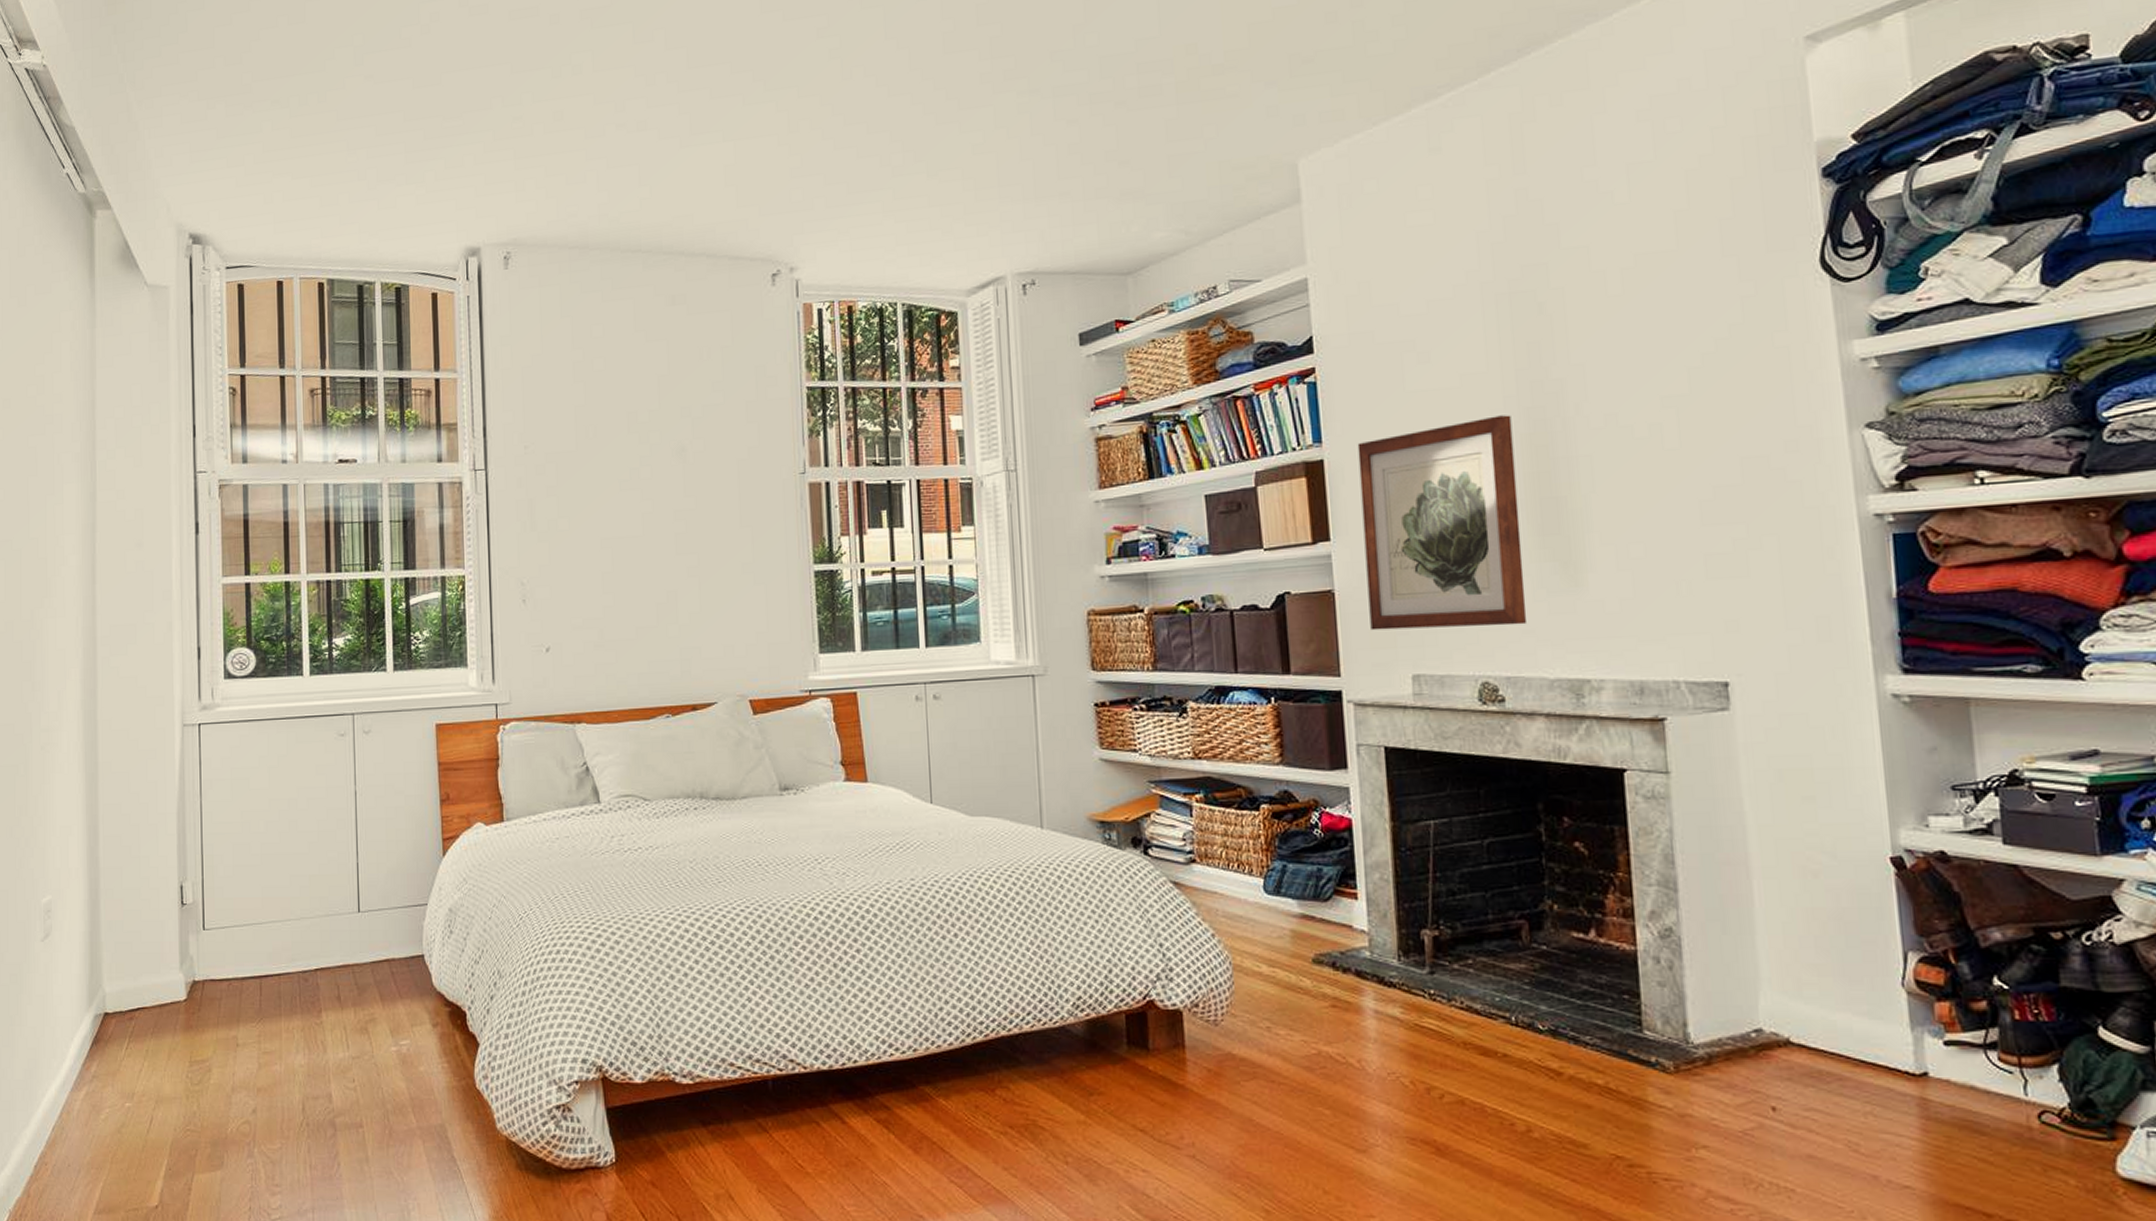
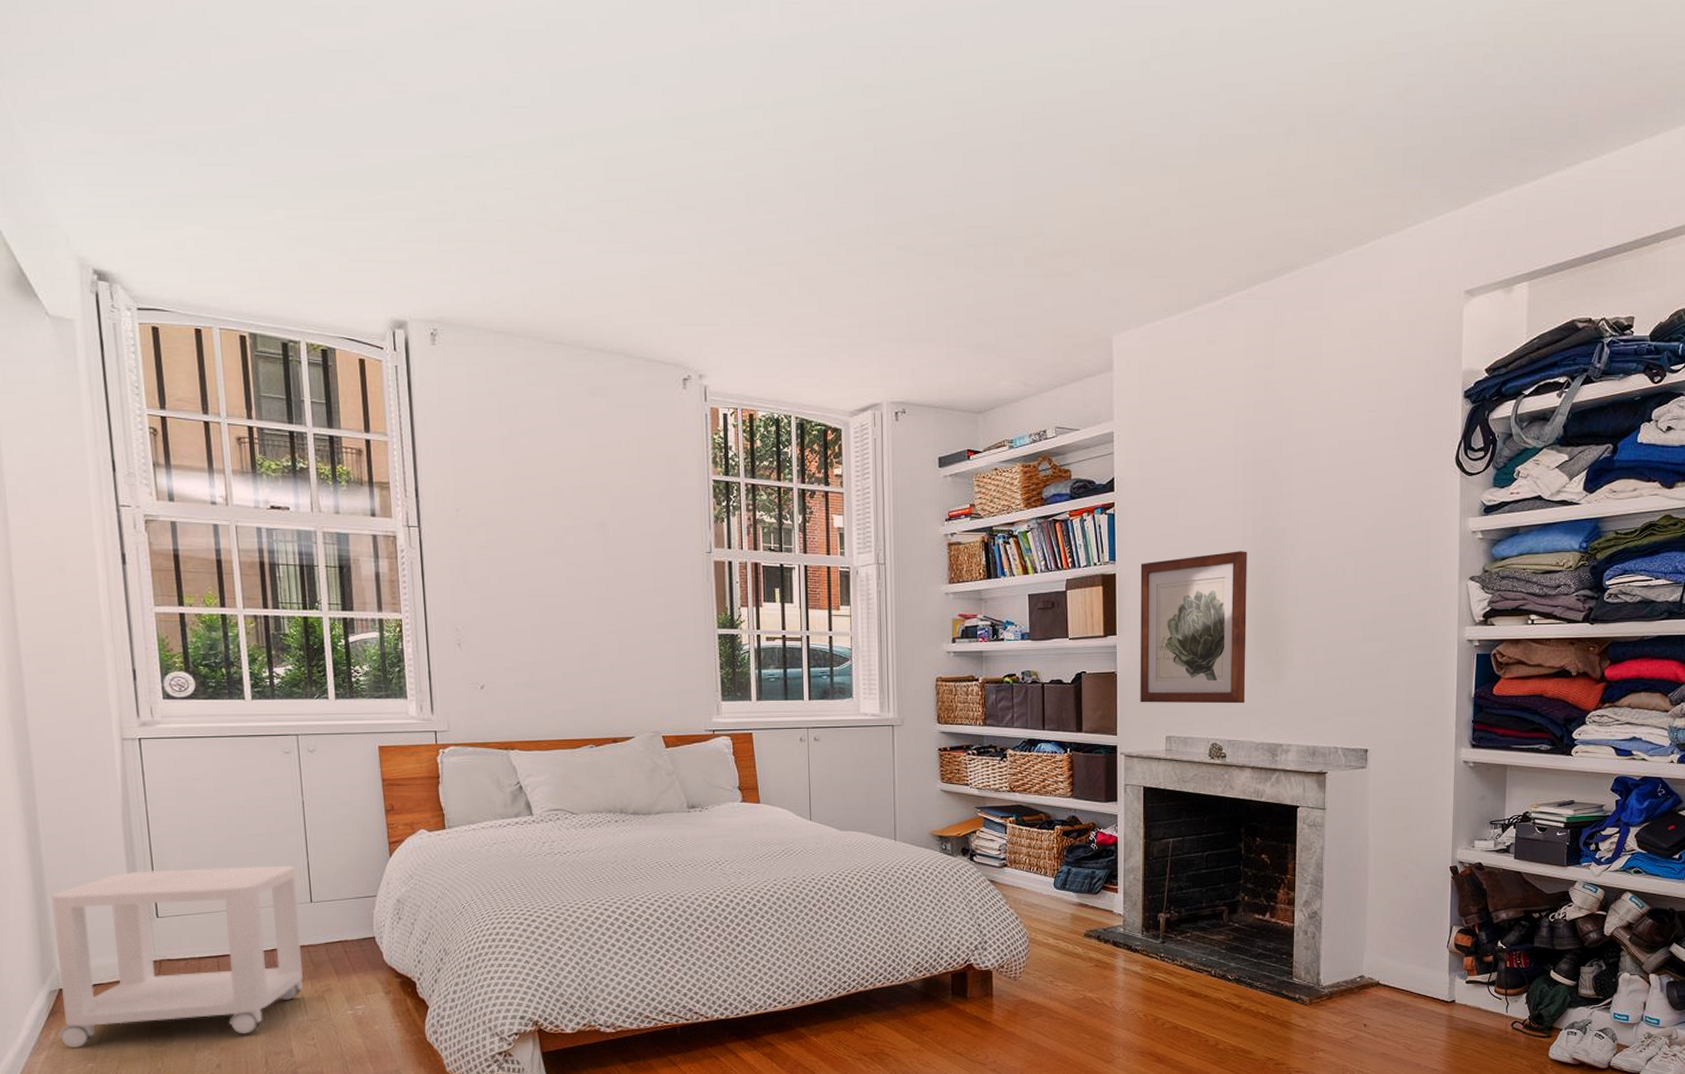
side table: none [100,867,346,1084] -> present [52,865,303,1049]

